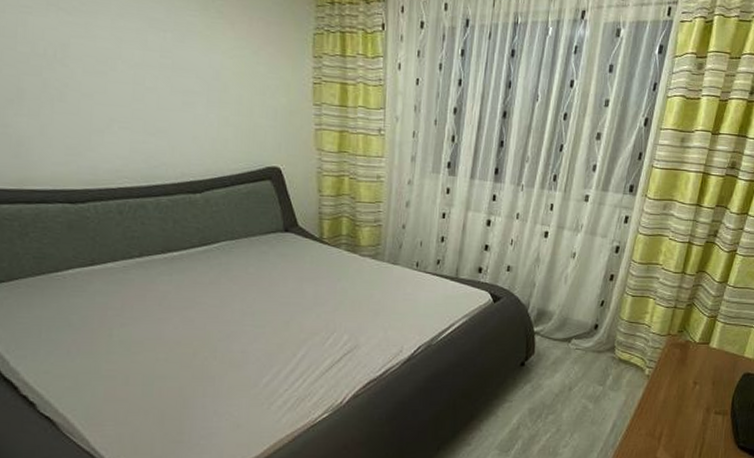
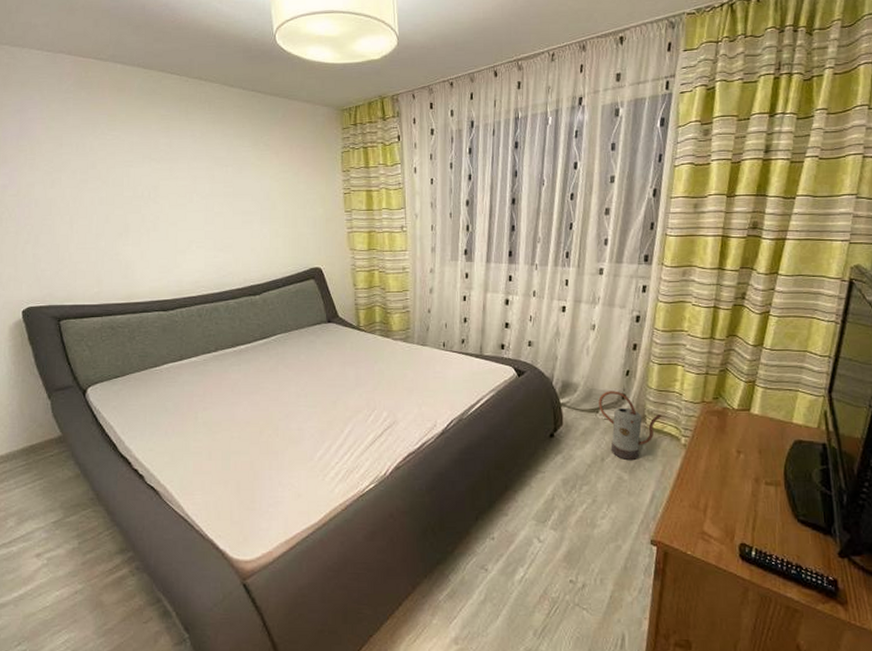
watering can: none [571,321,630,389] -> present [598,391,662,460]

